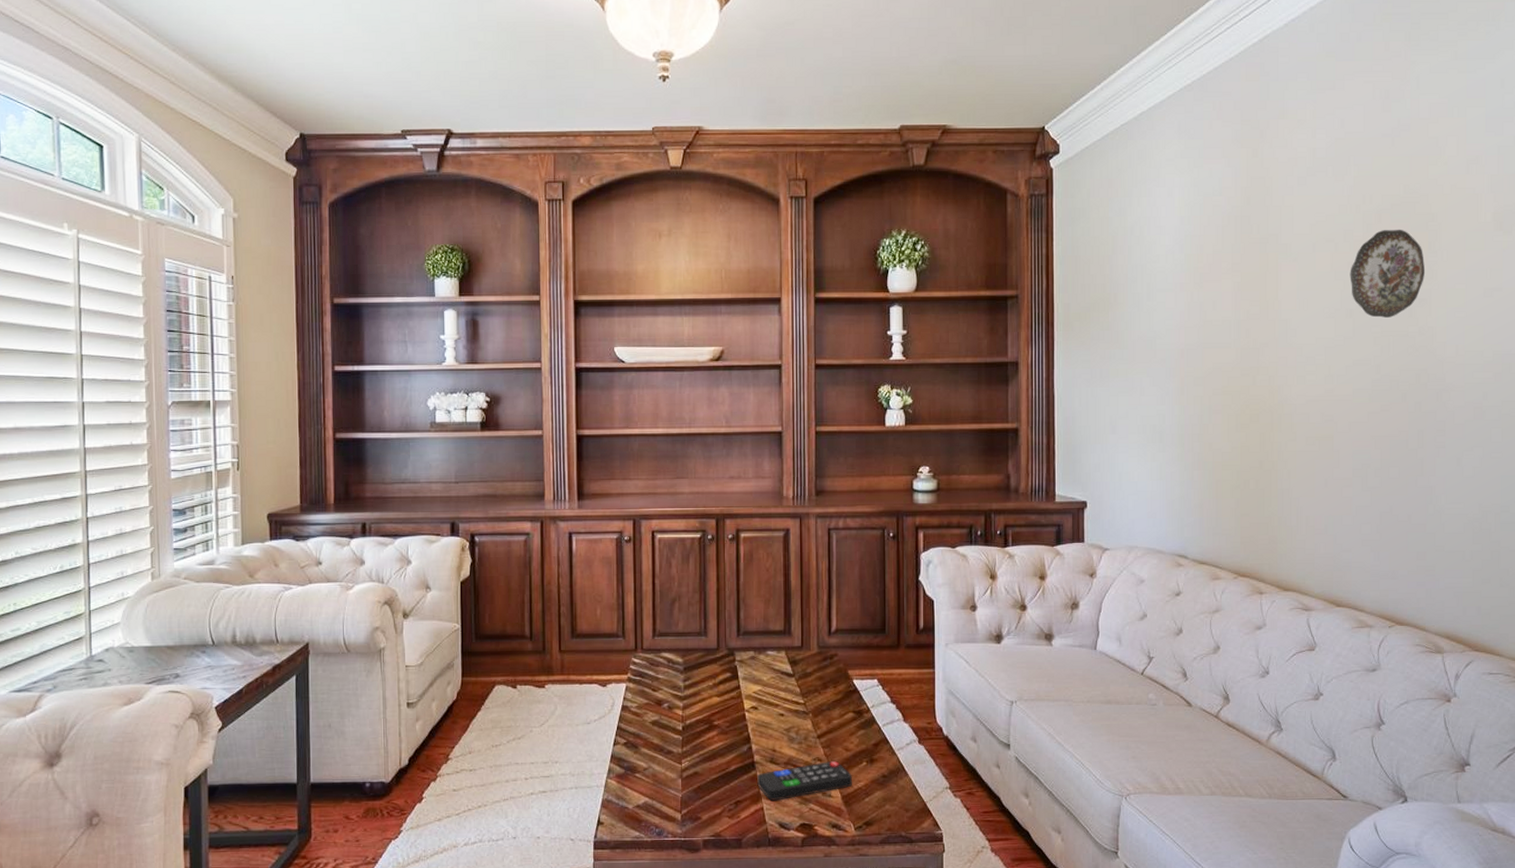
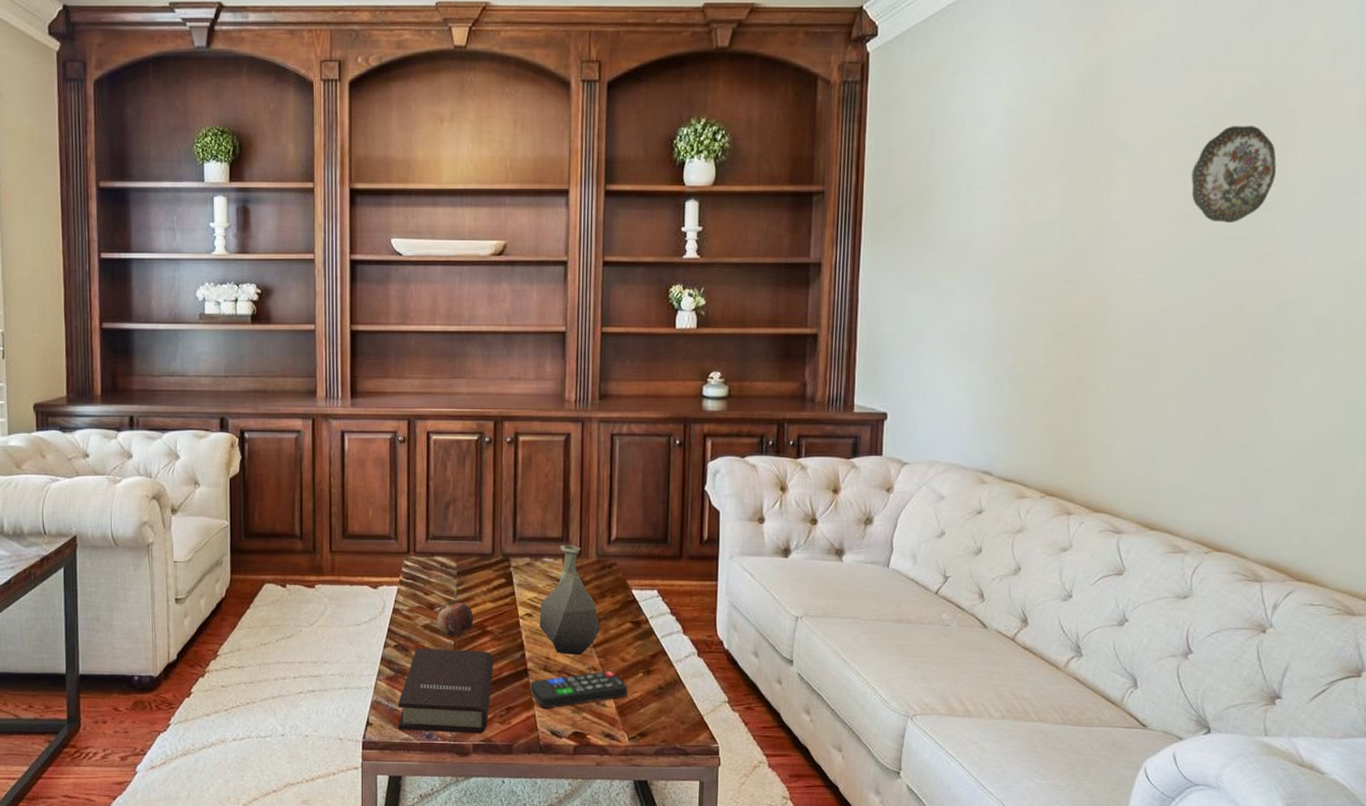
book: none [629,744,722,829] -> present [398,647,494,733]
fruit: none [665,694,701,733] -> present [437,599,474,638]
vase: none [764,637,824,747] -> present [539,544,601,656]

